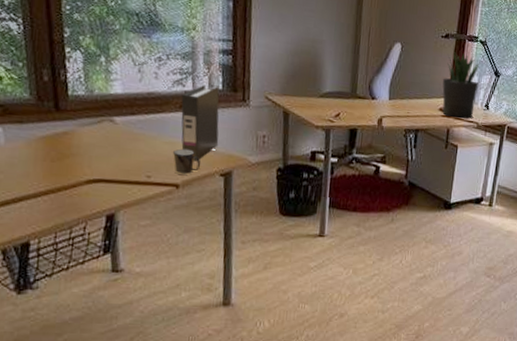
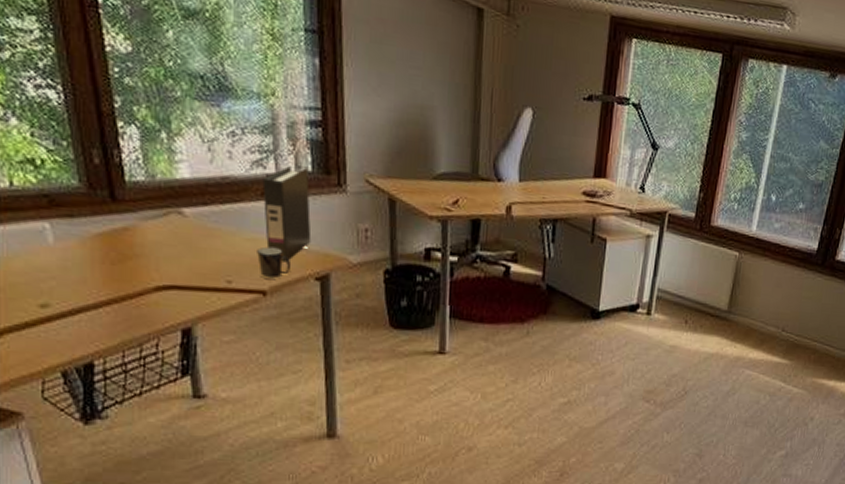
planter: present [442,48,481,118] -> none [585,114,633,204]

